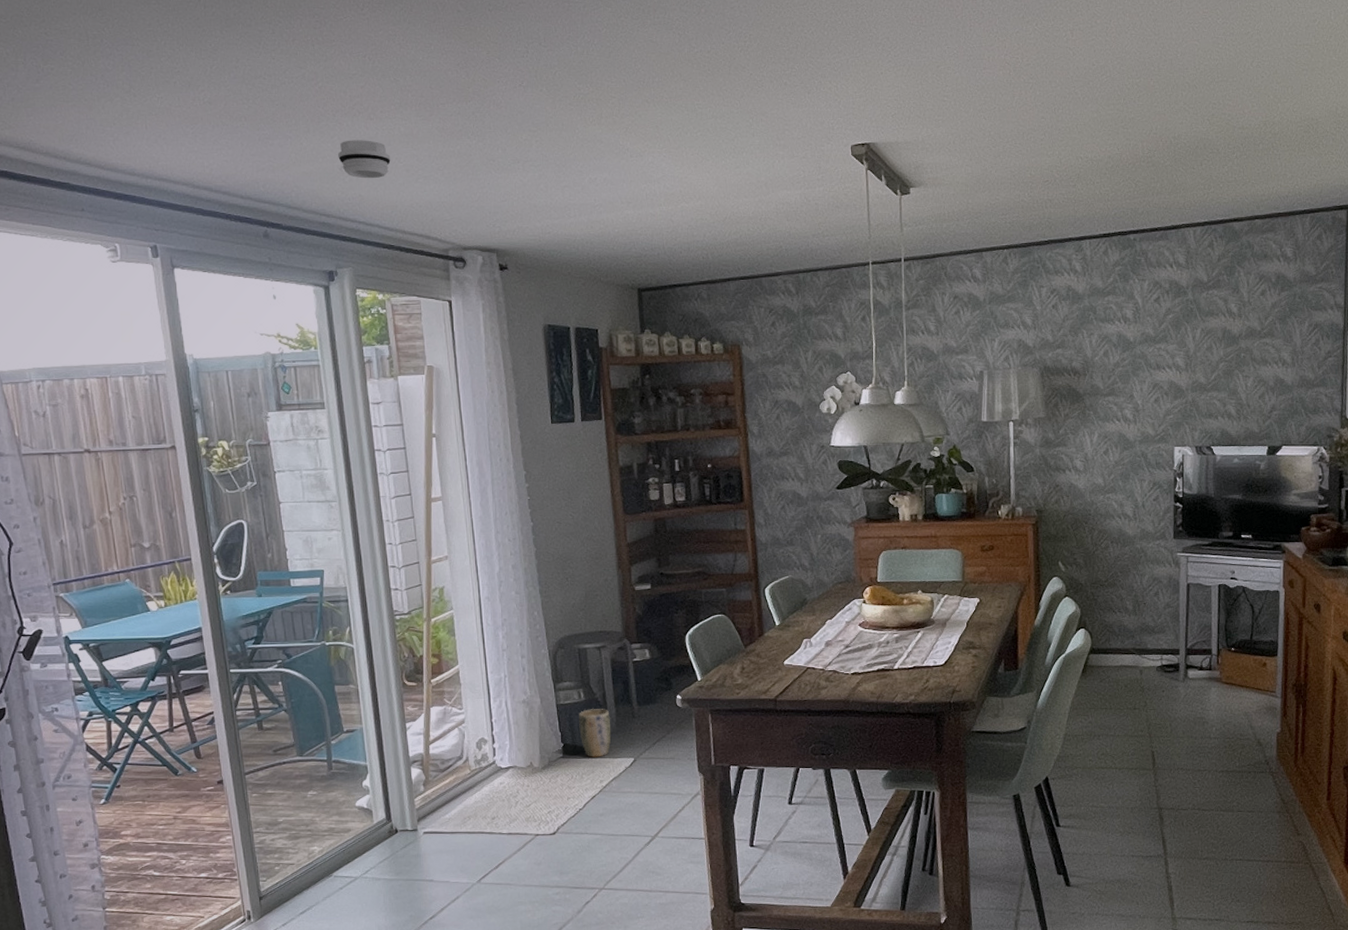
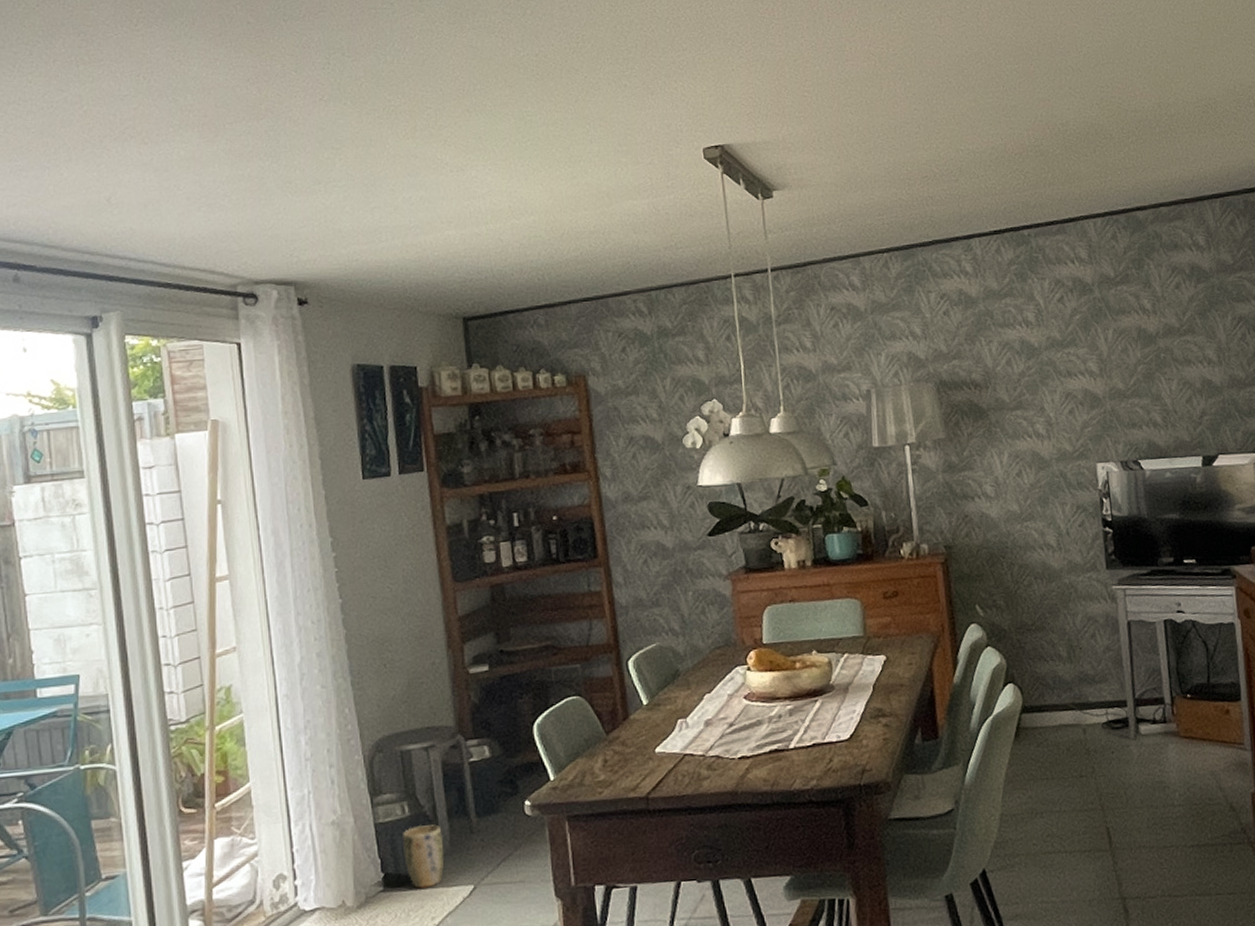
smoke detector: present [338,140,391,179] -> none [105,167,168,210]

